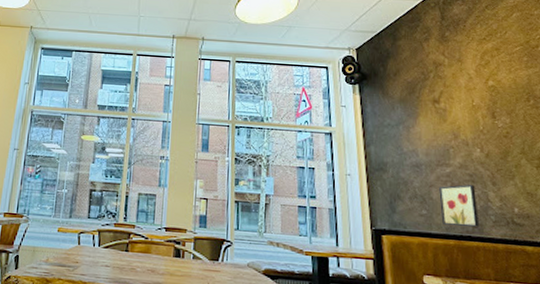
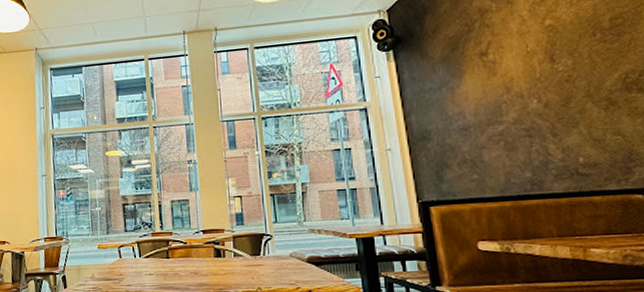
wall art: present [439,184,480,227] -> none [491,140,539,186]

